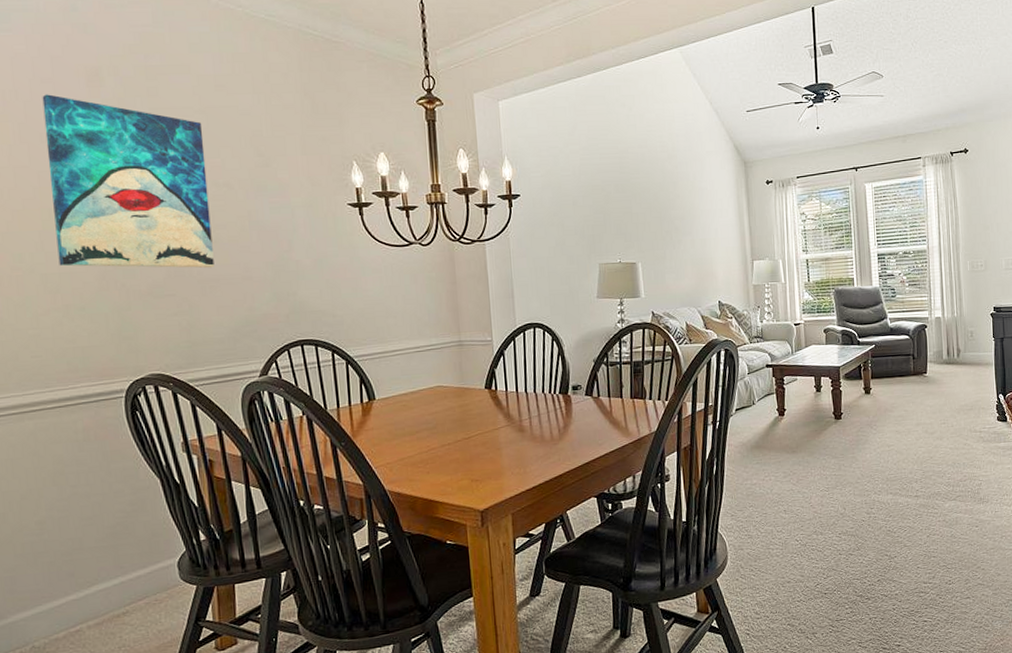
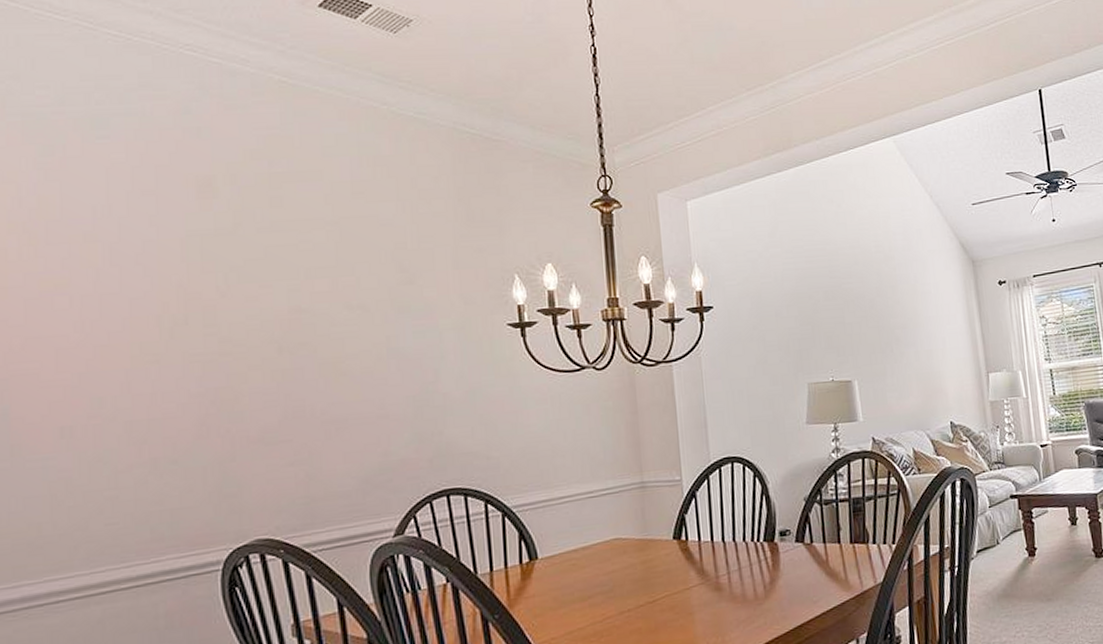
wall art: present [42,94,214,269] -> none [141,208,342,411]

